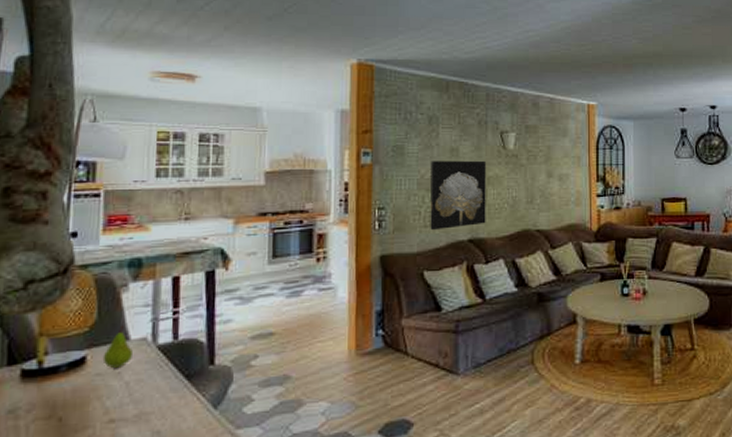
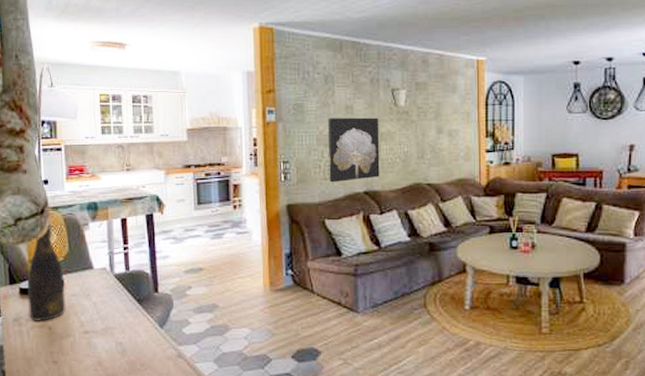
bottle: none [30,282,88,413] -> present [27,221,66,322]
fruit: present [102,326,133,368] -> none [75,258,97,290]

